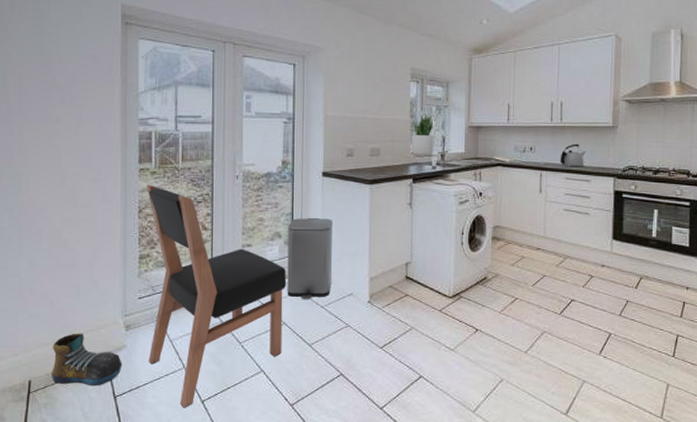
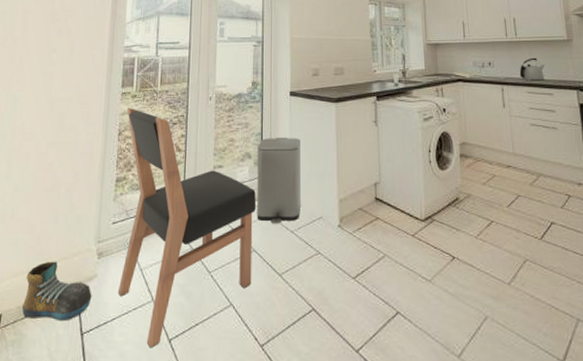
planter: present [411,114,434,157] -> none [372,33,395,74]

